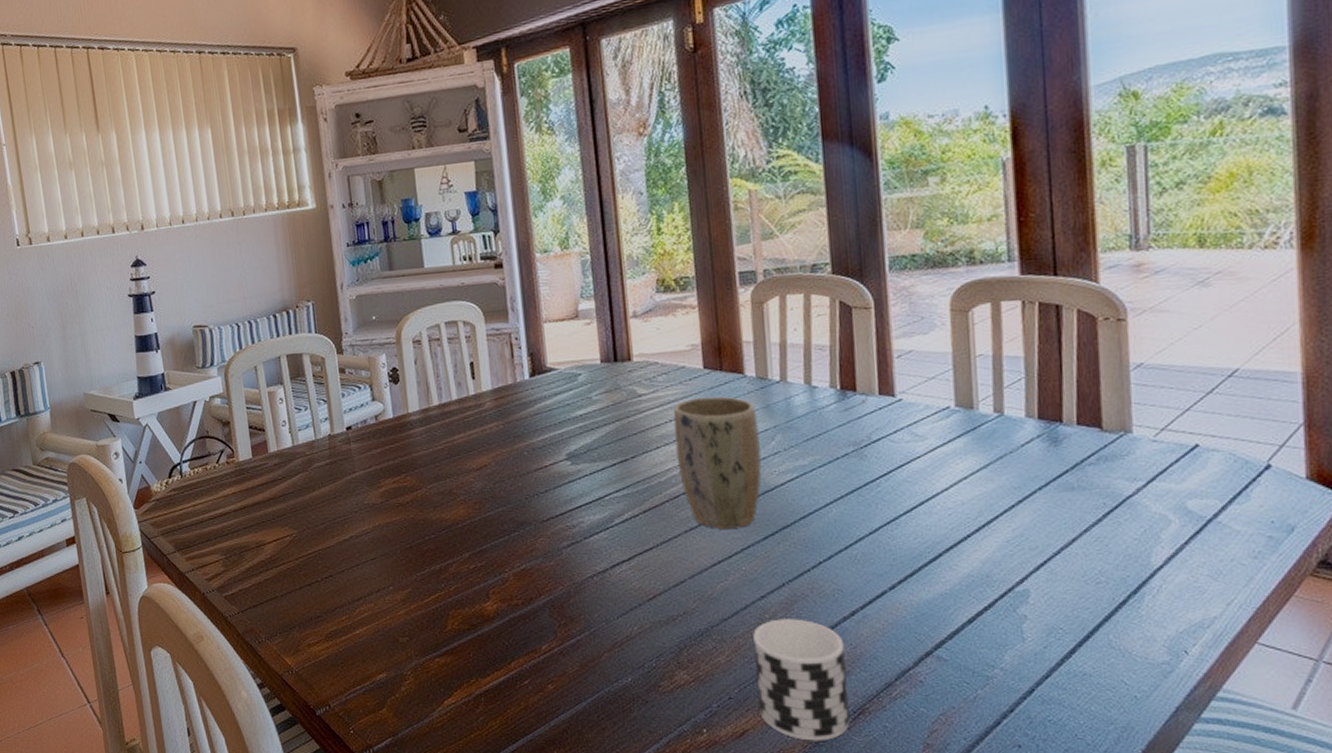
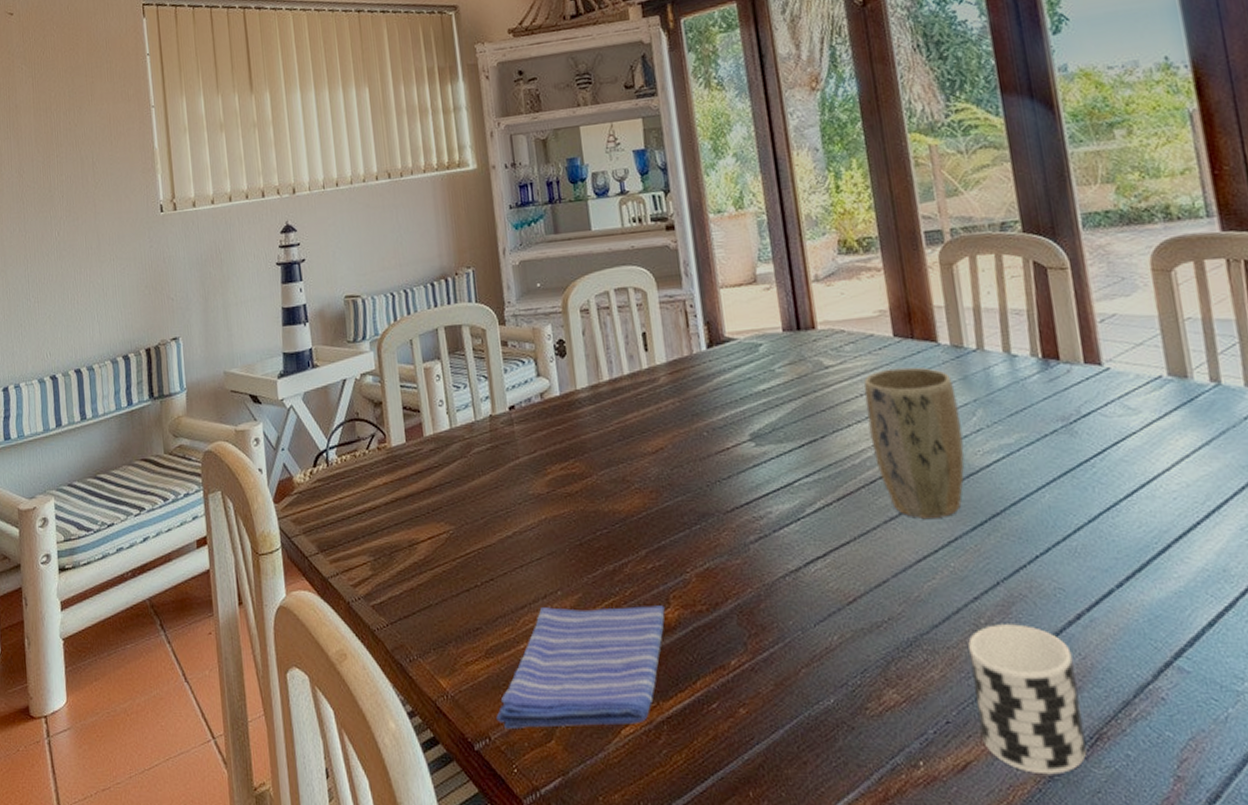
dish towel: none [335,599,485,698] -> present [496,605,665,728]

